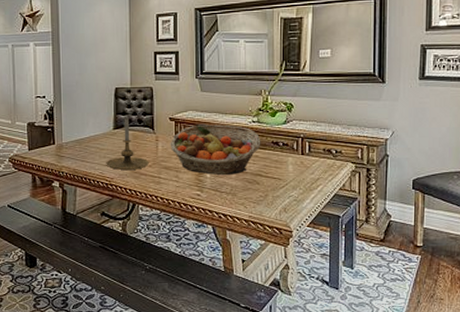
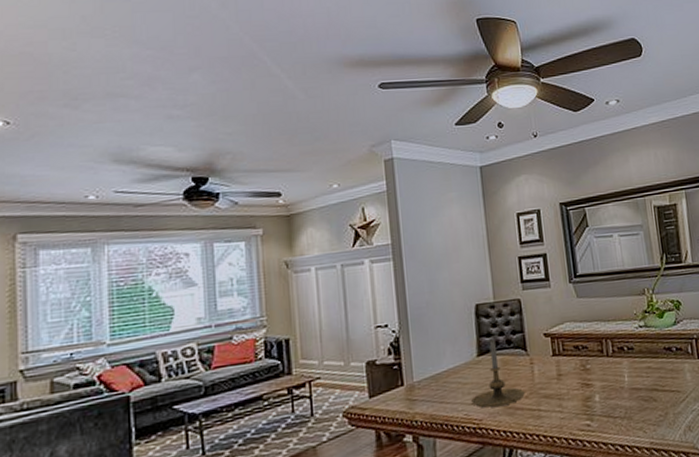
fruit basket: present [170,124,261,176] -> none [547,333,652,398]

